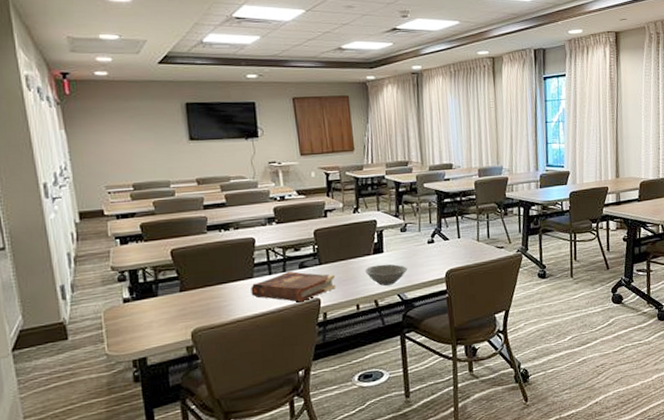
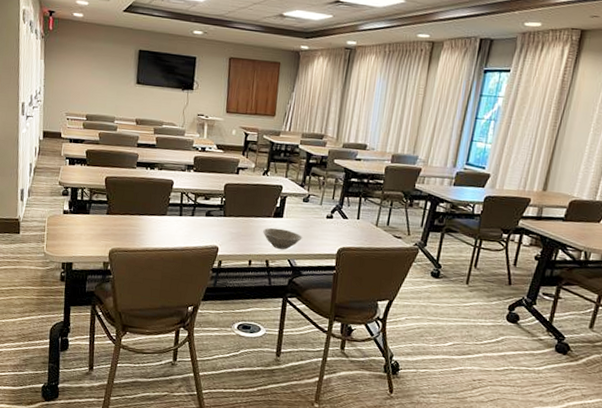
book: present [251,271,337,302] -> none [162,216,236,247]

